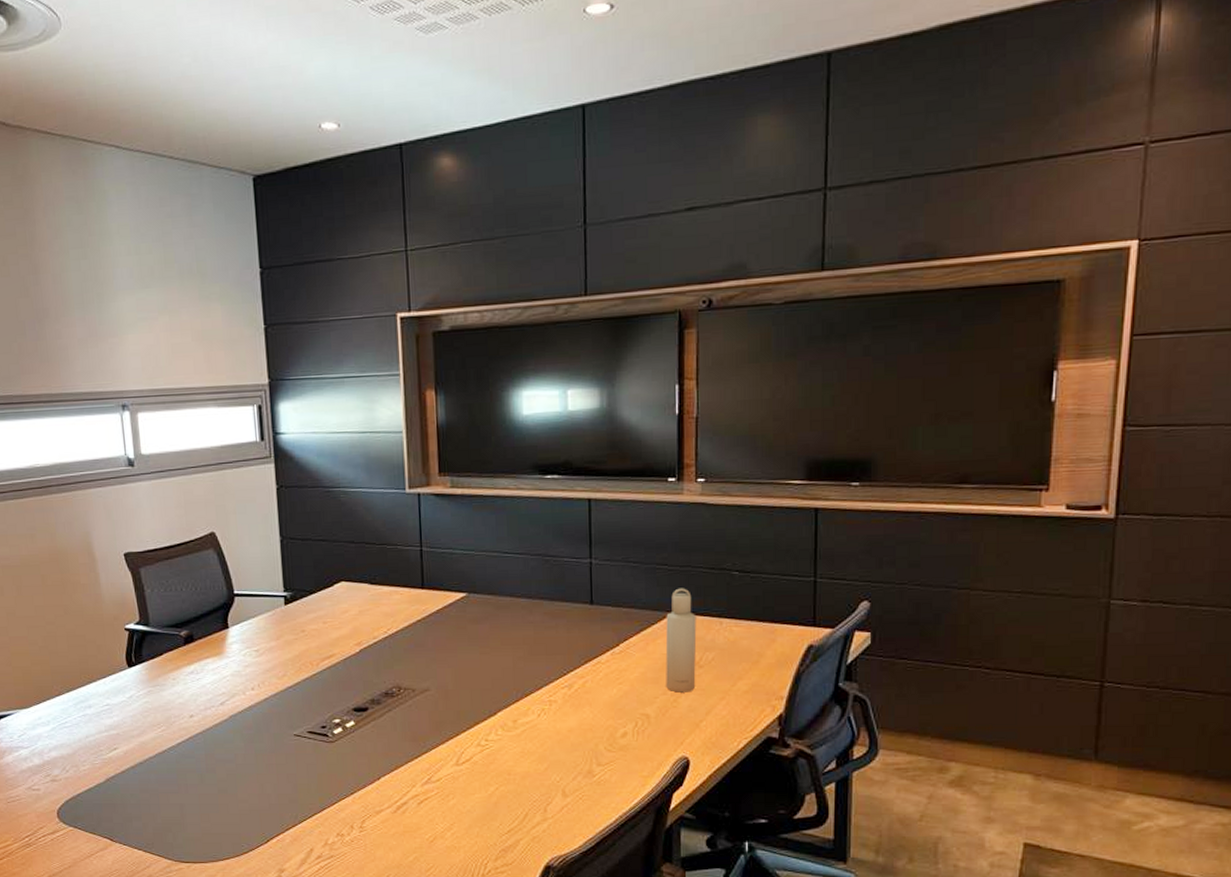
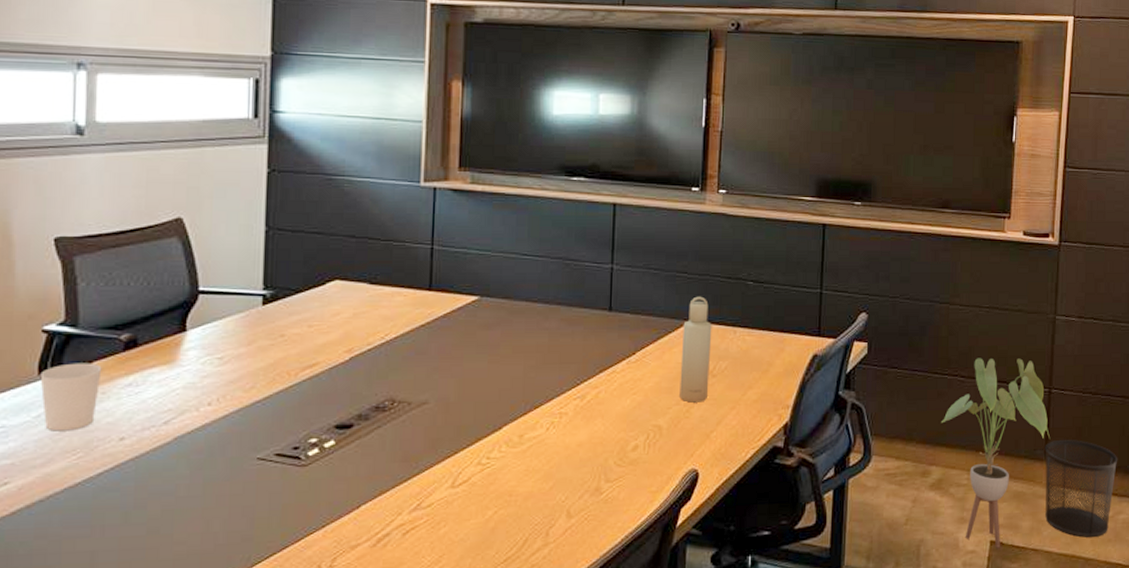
dixie cup: none [128,654,171,709] -> present [40,363,102,432]
house plant: none [962,648,1103,851] -> present [941,358,1051,548]
waste bin: none [1094,738,1195,846] -> present [1045,439,1118,538]

